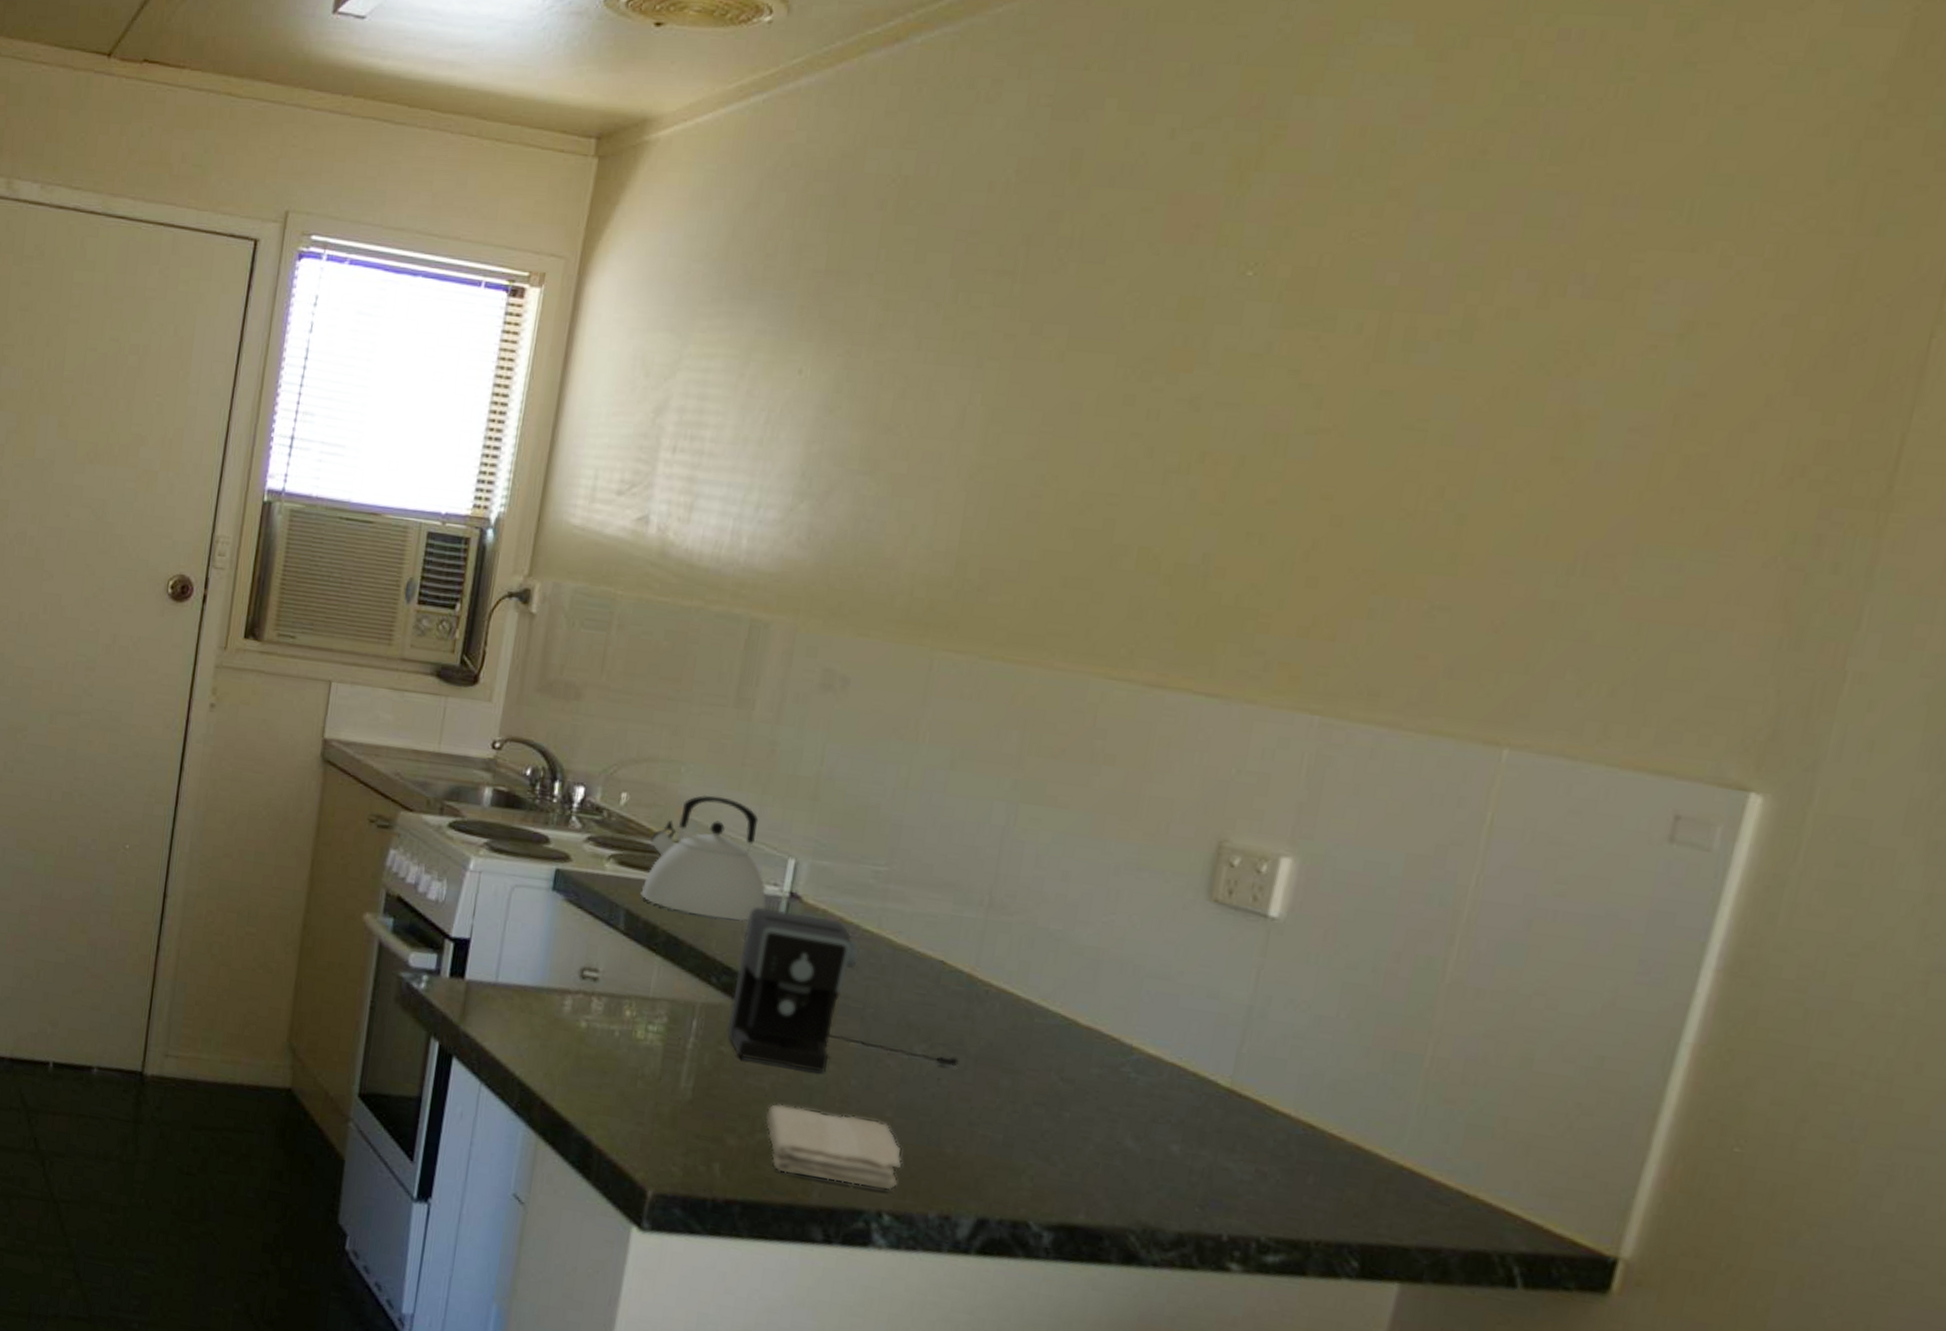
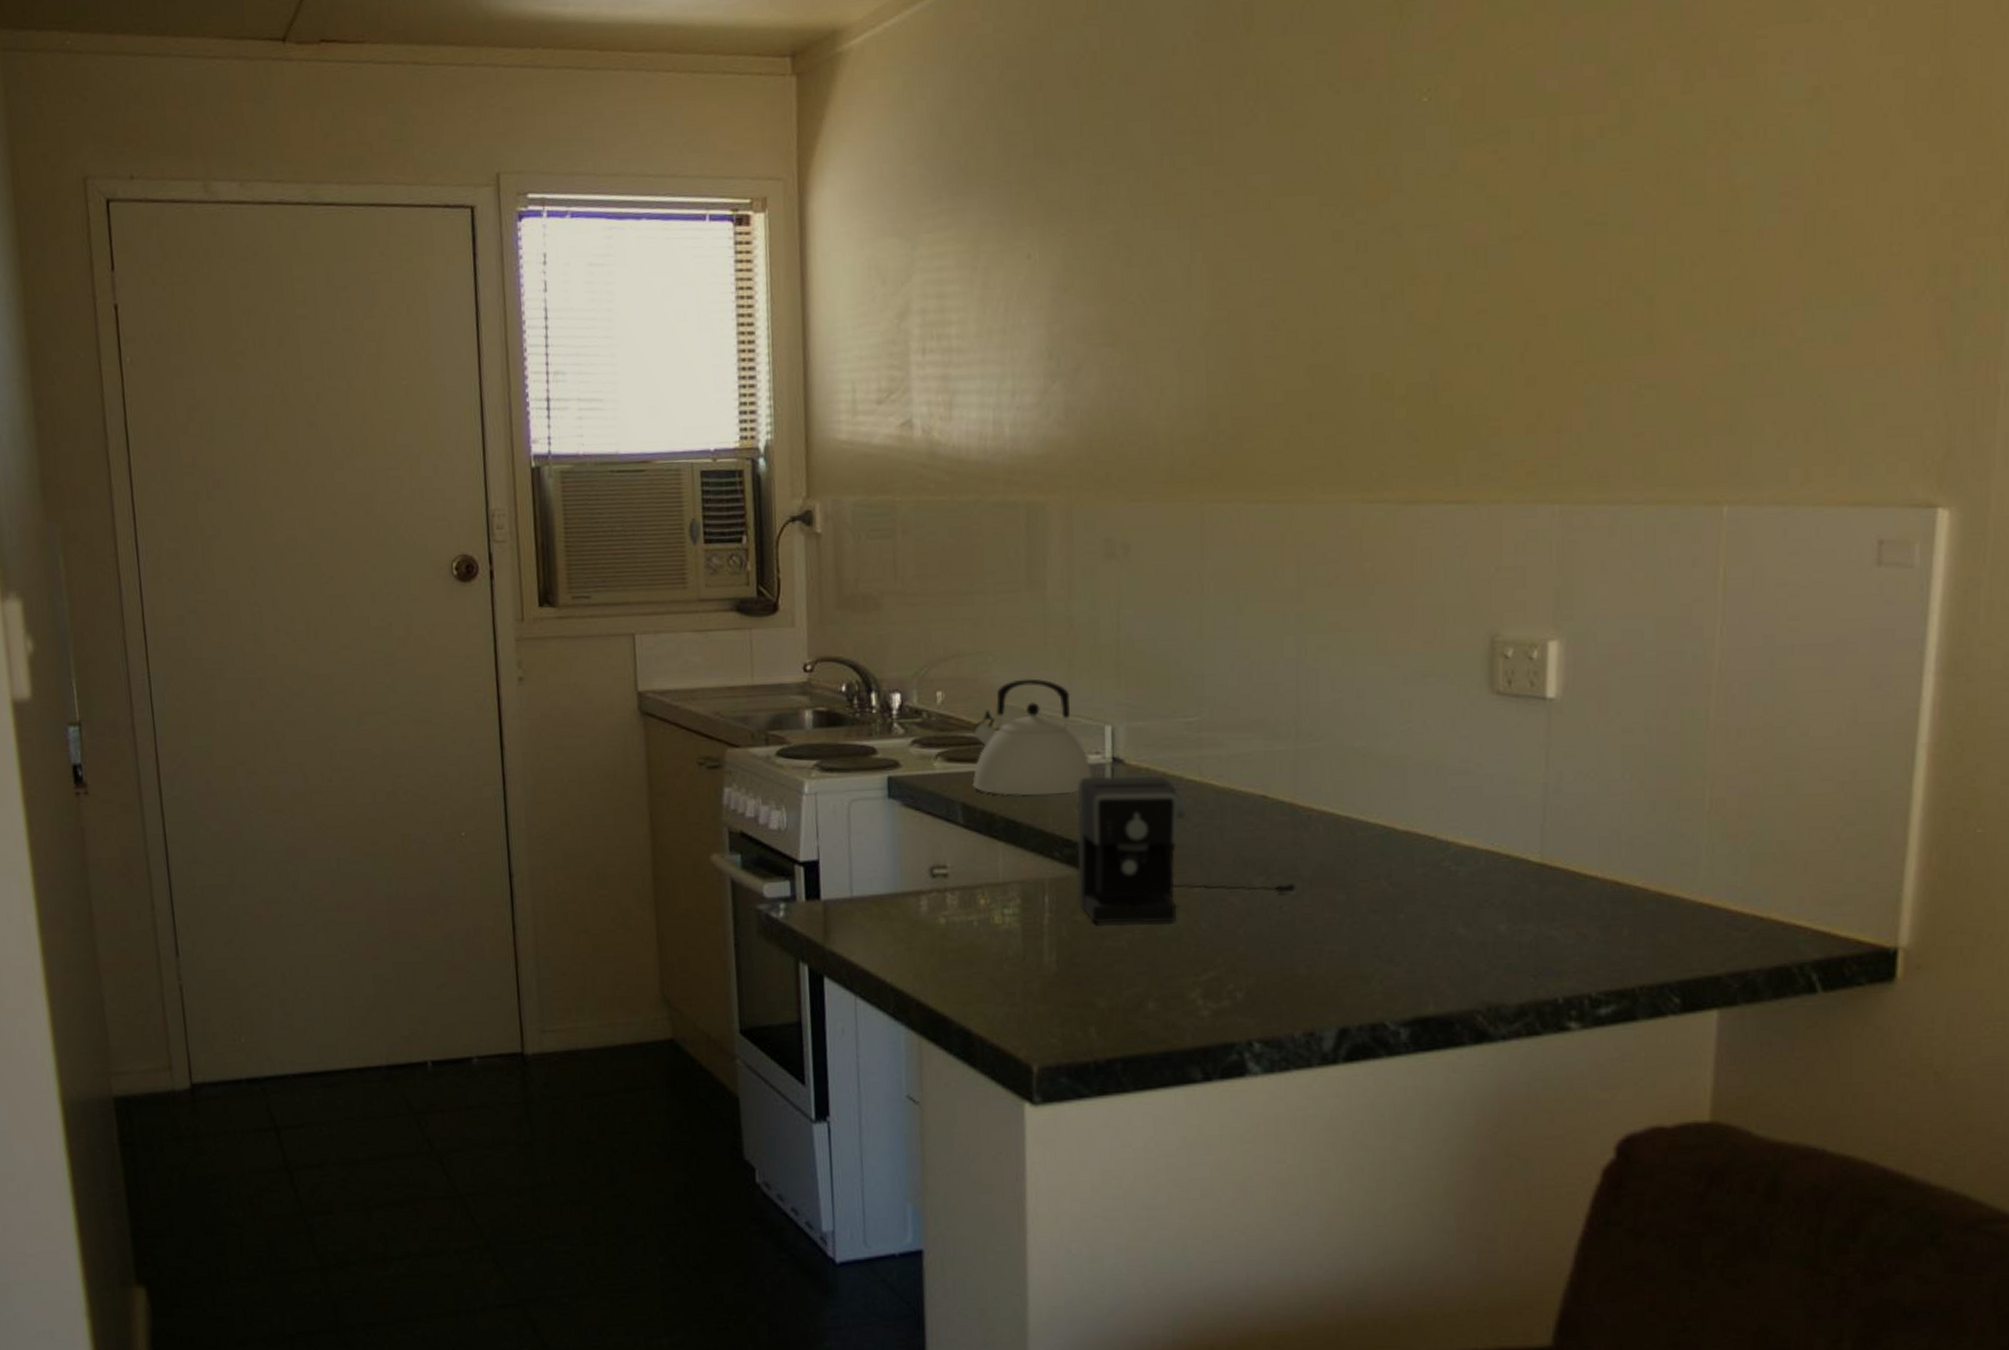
washcloth: present [765,1103,903,1191] -> none [1128,956,1262,1023]

